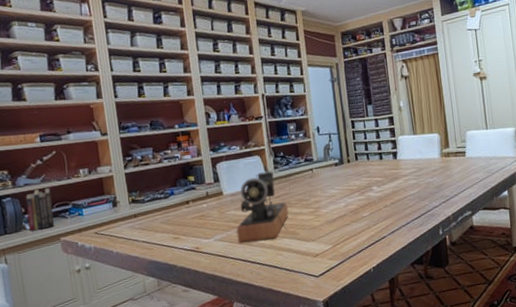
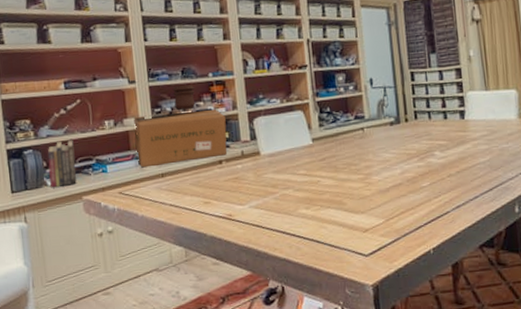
box: none [107,156,193,210] -> present [134,109,227,168]
jar: none [142,135,163,158] -> present [172,84,195,110]
sewing machine: present [236,168,289,242] -> none [274,126,335,211]

